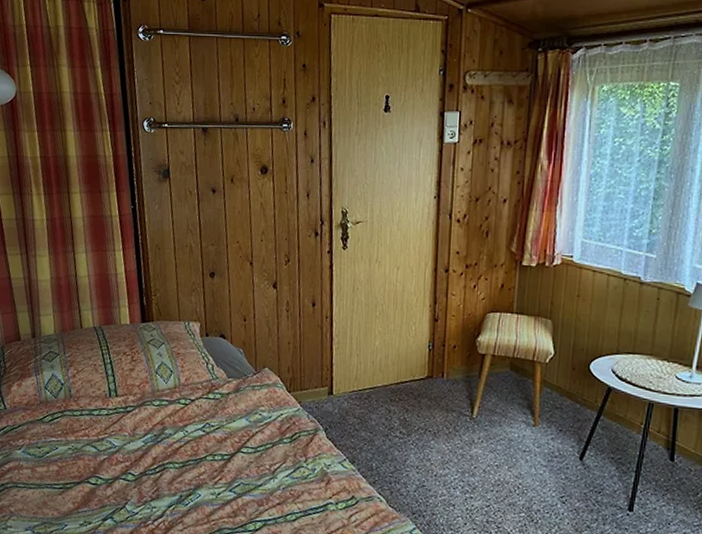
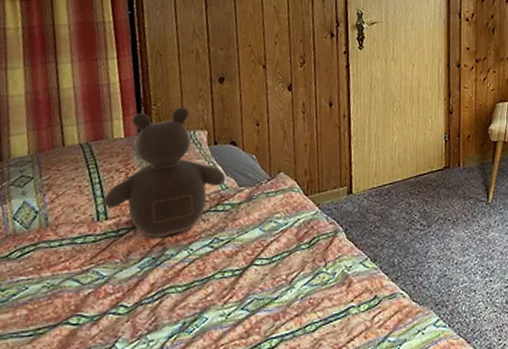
teddy bear: none [114,298,216,417] -> present [103,107,226,237]

